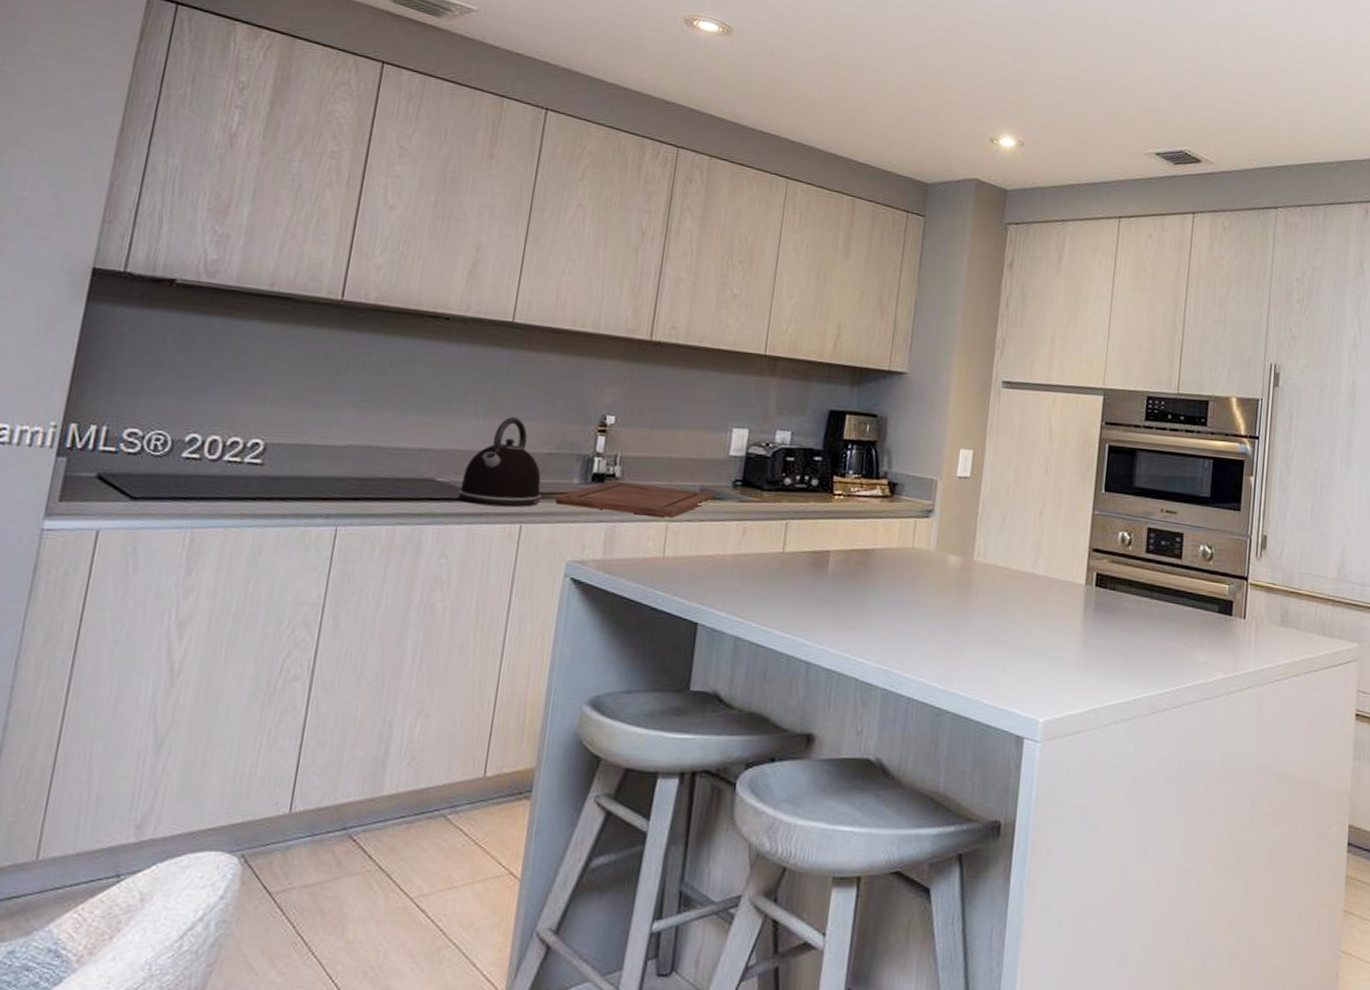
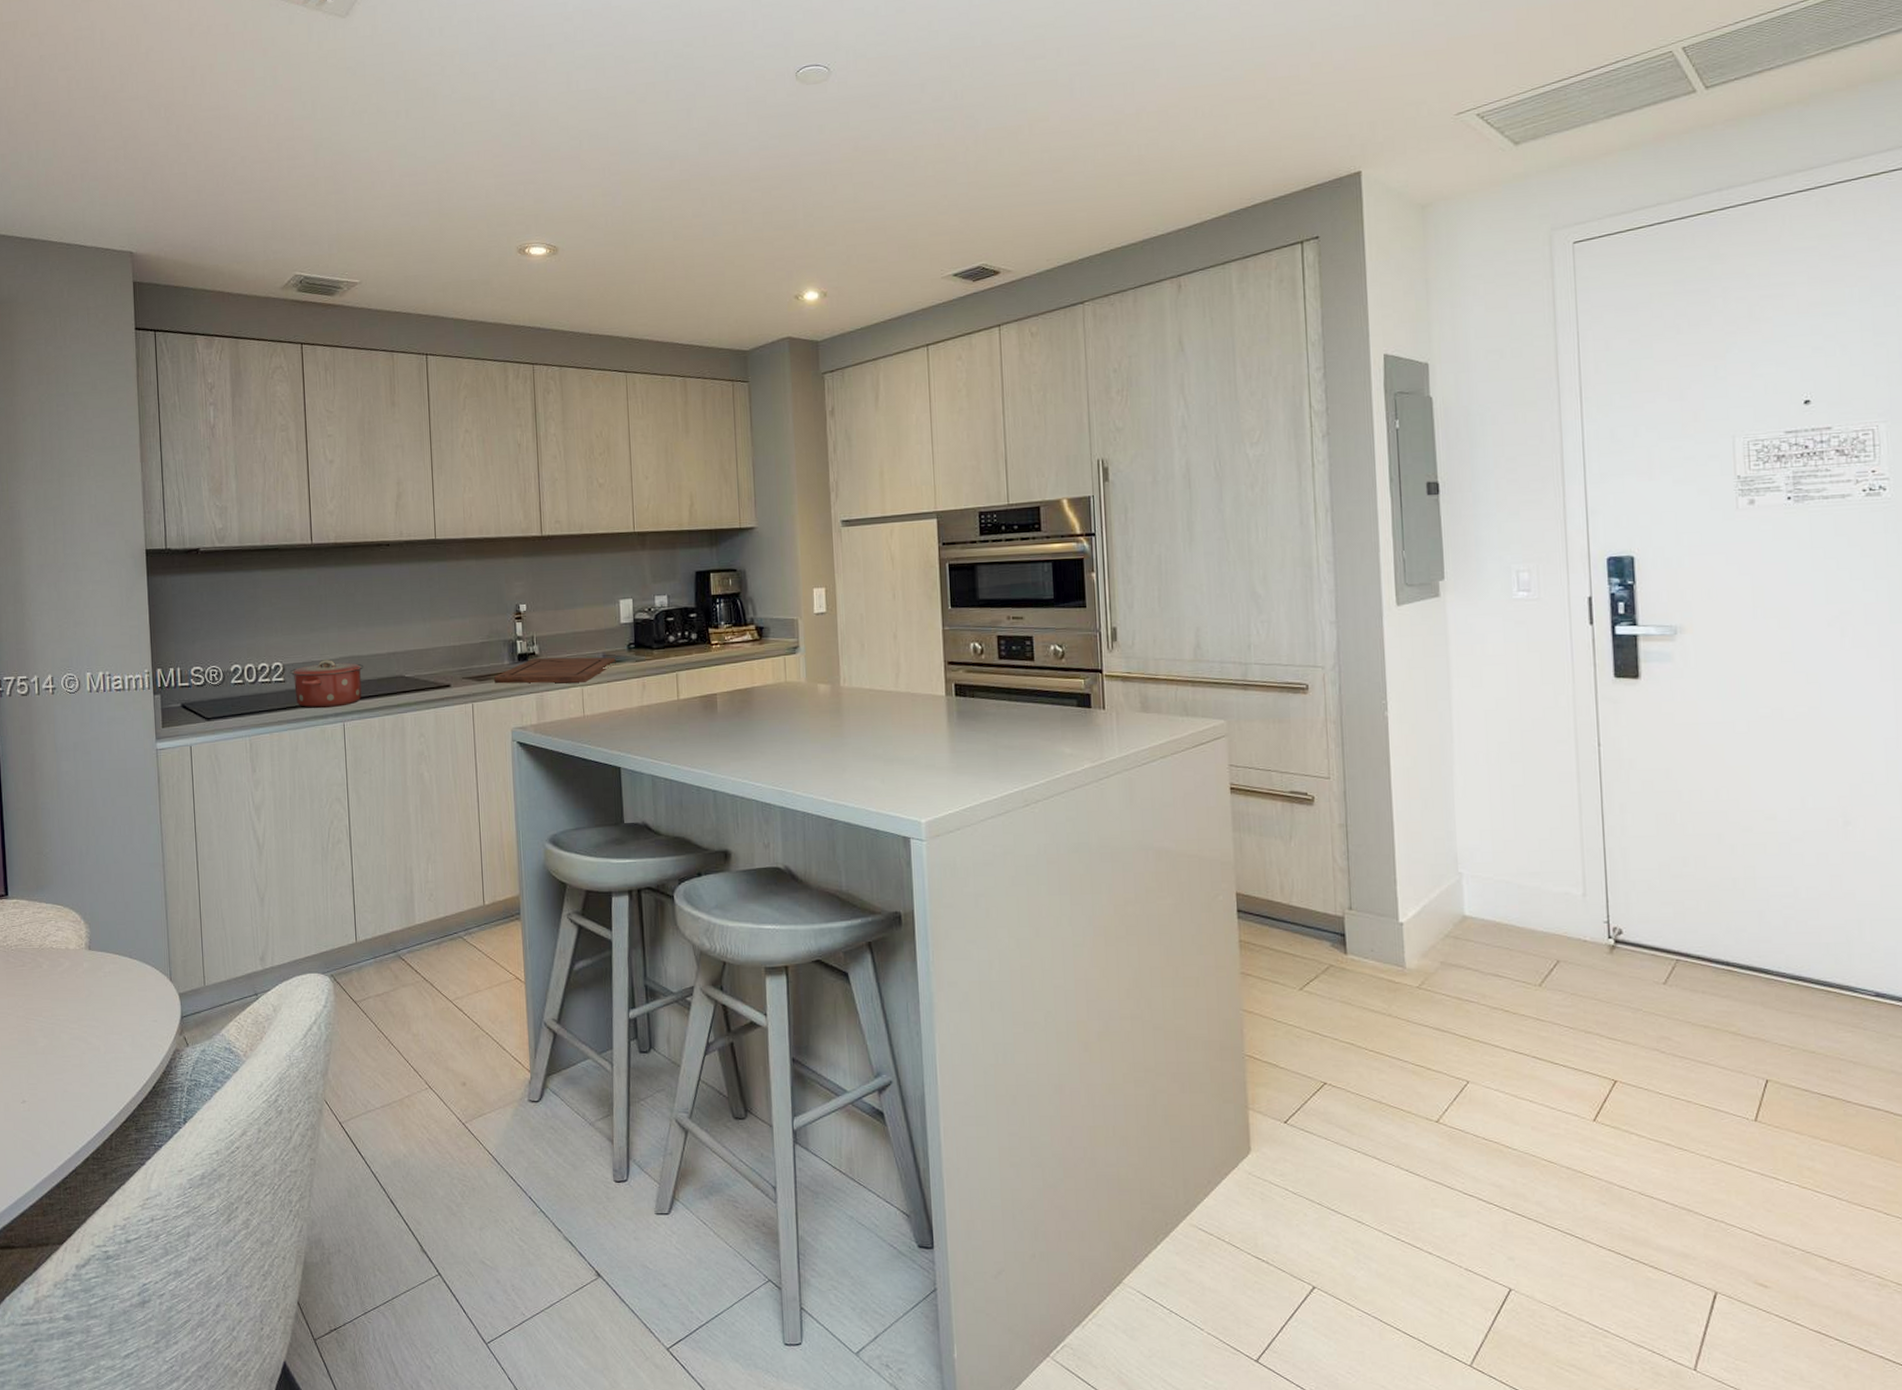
casserole: none [271,445,382,507] -> present [289,660,364,709]
kettle: present [458,417,542,508] -> none [422,617,484,692]

